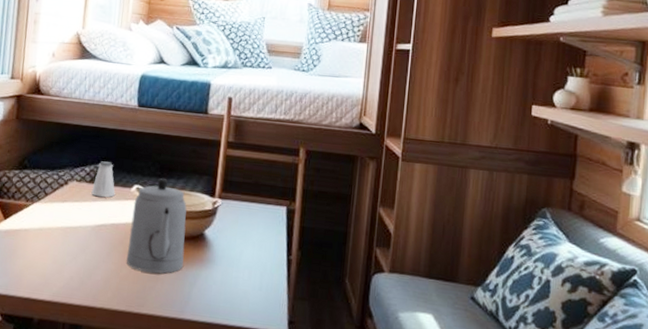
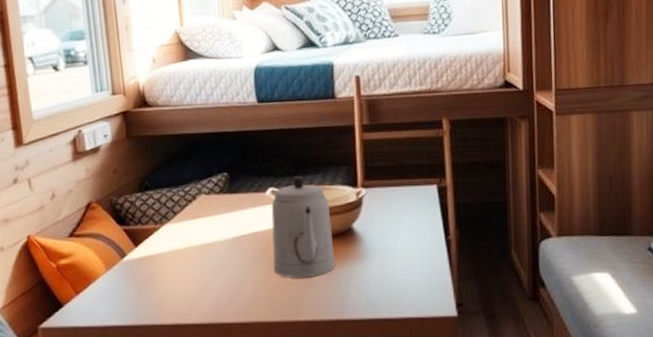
saltshaker: present [91,161,115,197] -> none [223,168,249,206]

